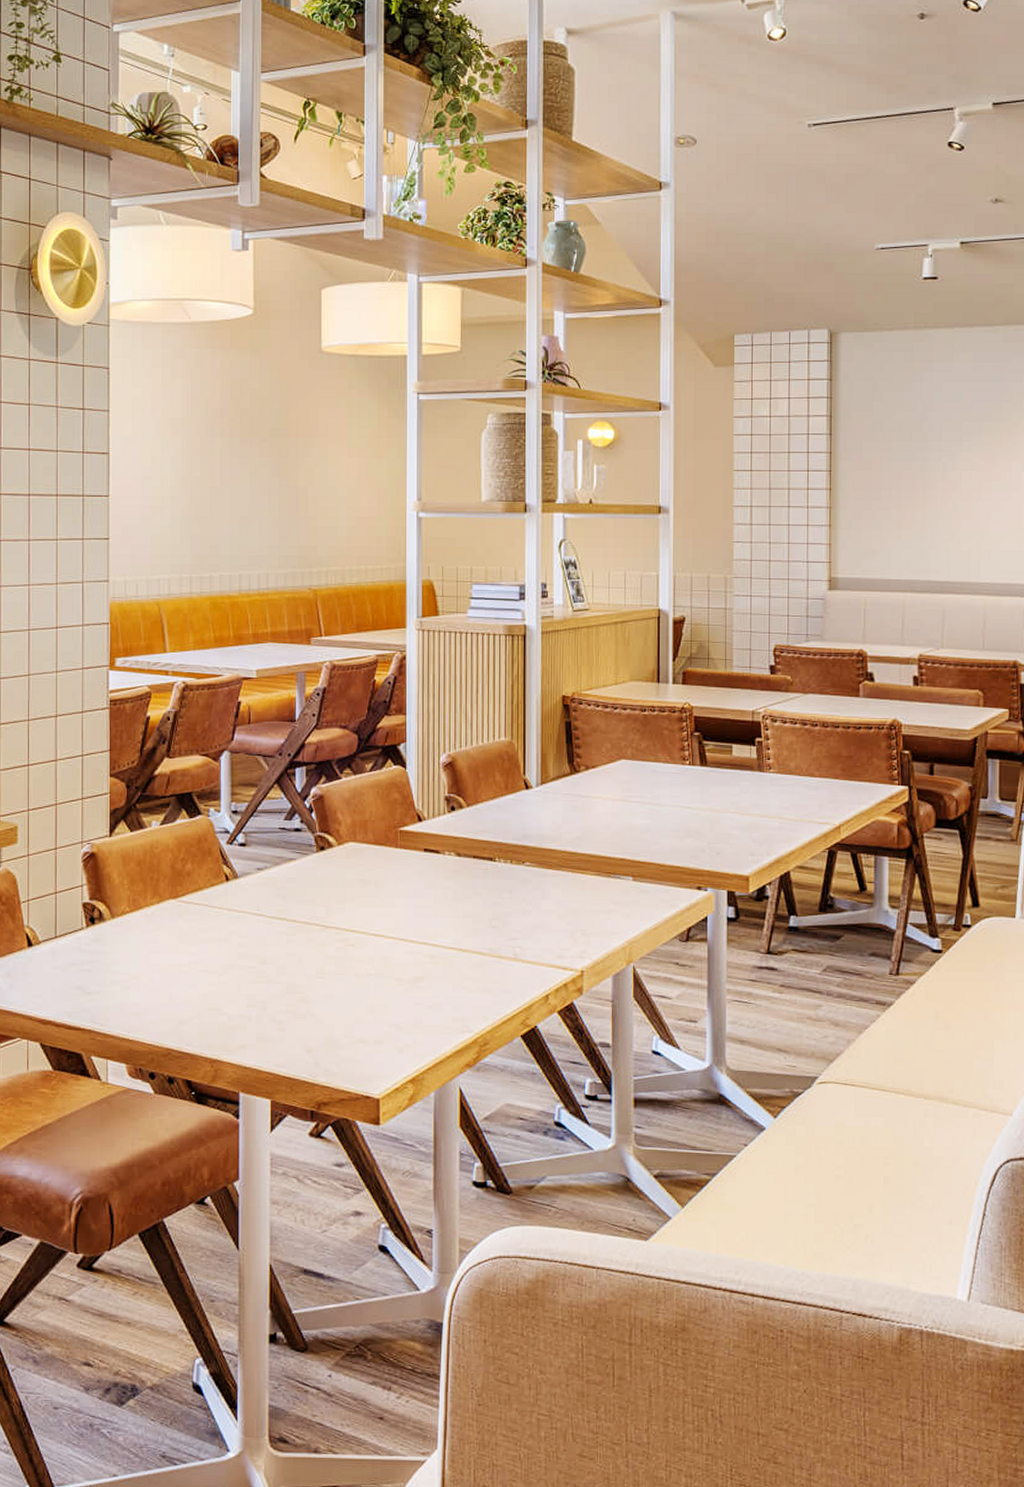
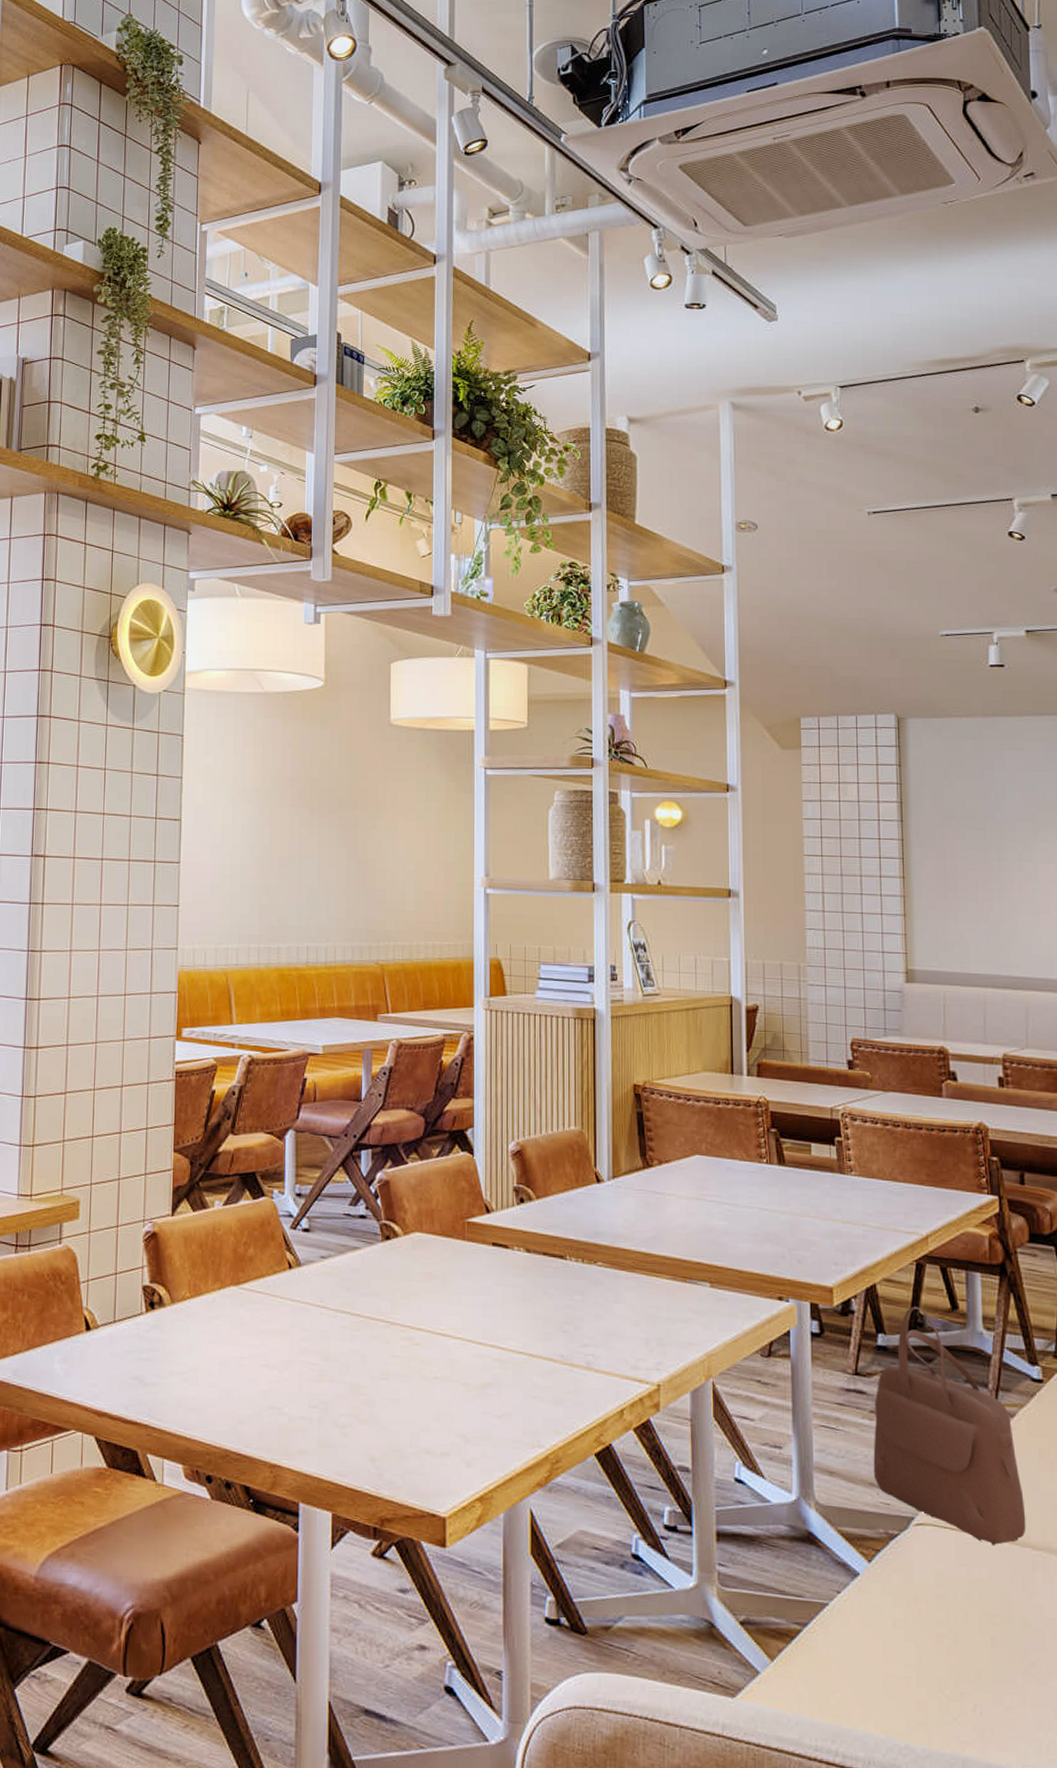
handbag: none [781,890,921,1098] -> present [873,1307,1026,1546]

